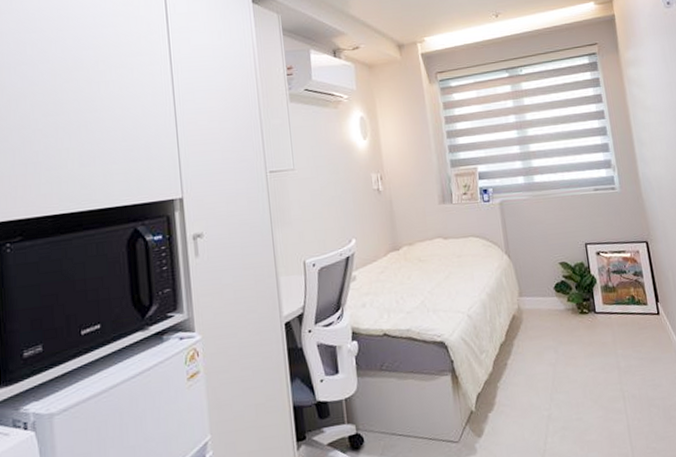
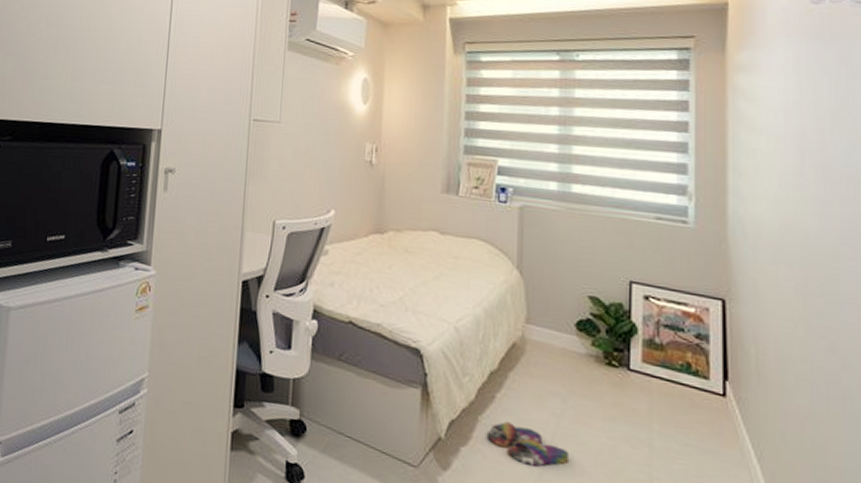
slippers: none [505,381,567,412] -> present [486,421,568,467]

